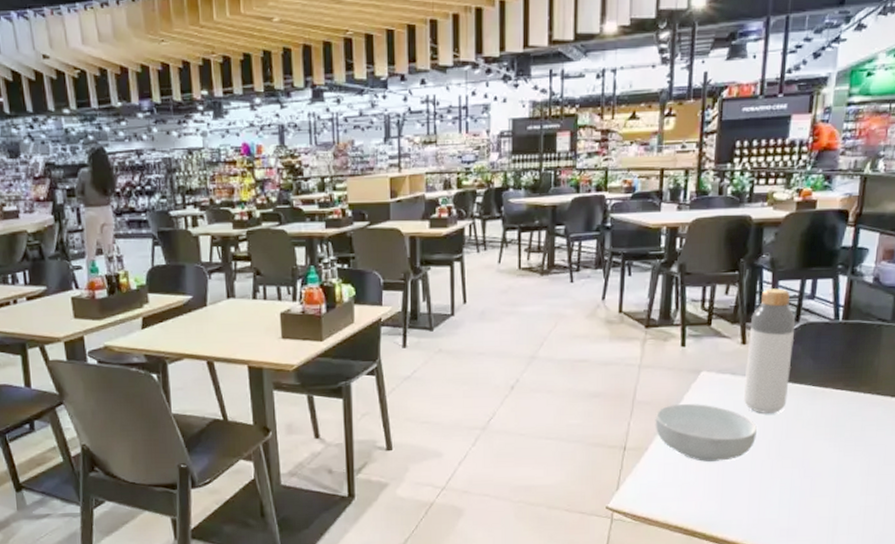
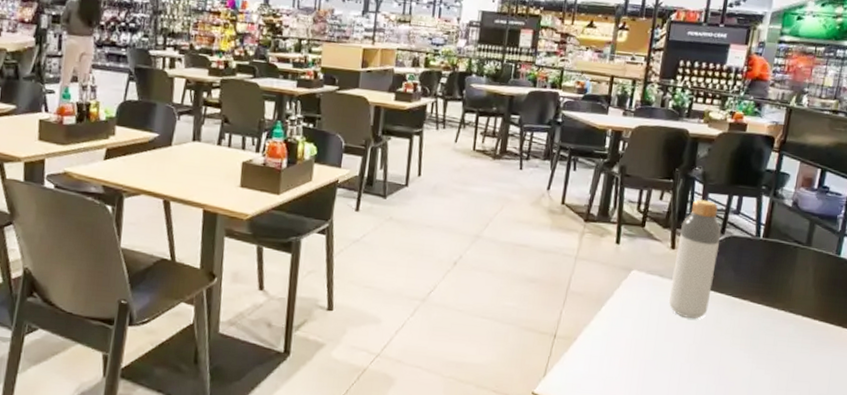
cereal bowl: present [655,404,758,462] -> none [585,298,680,360]

